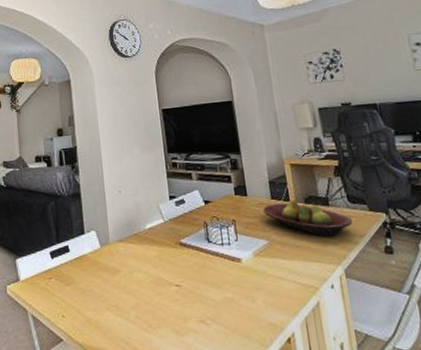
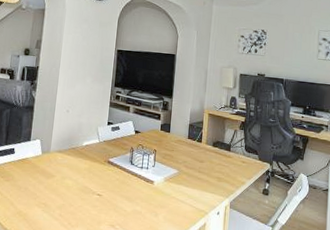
fruit bowl: present [263,200,353,237] -> none [180,142,245,176]

